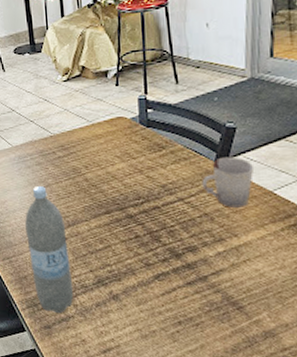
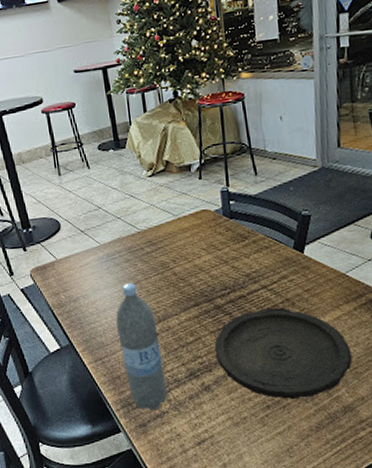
plate: none [125,222,276,319] -> present [214,308,352,400]
cup: present [202,157,255,208] -> none [282,243,329,292]

